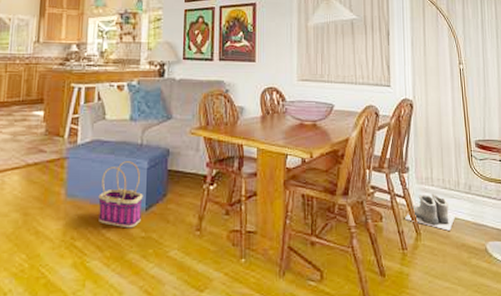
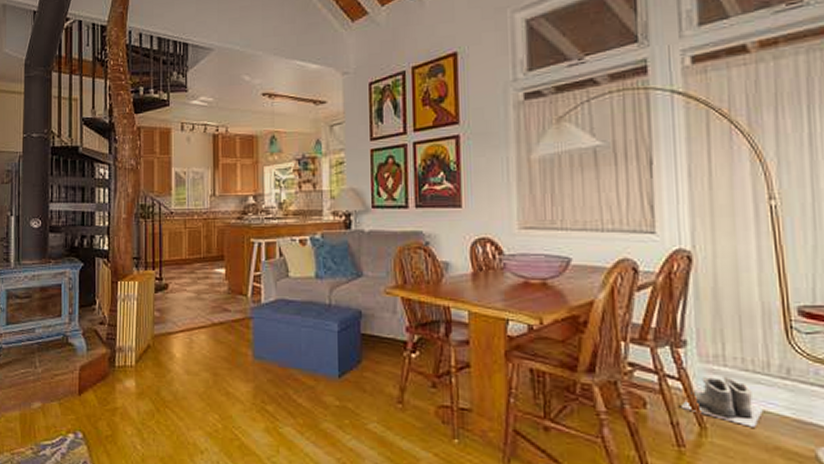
basket: present [98,161,143,228] -> none [287,323,335,396]

